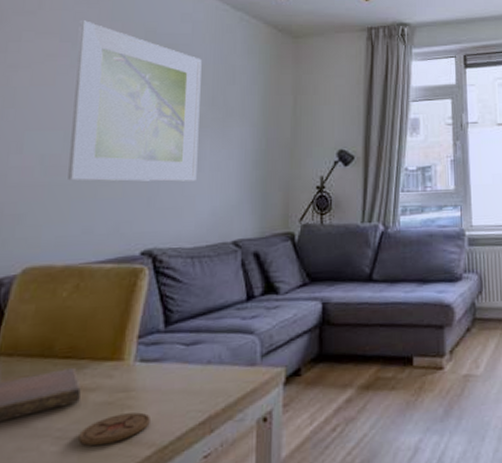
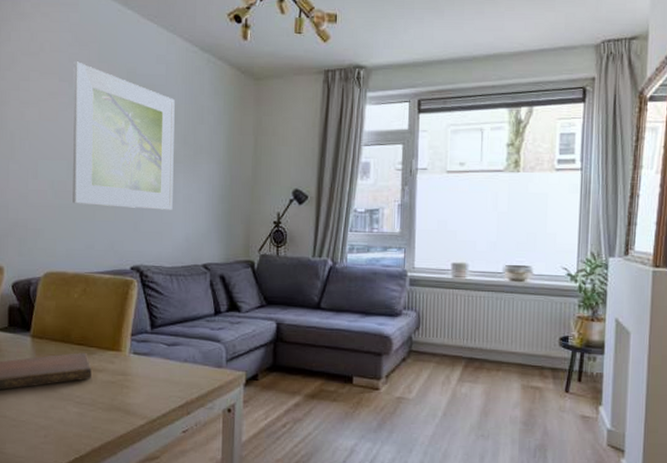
coaster: present [78,412,150,446] -> none [92,391,143,412]

